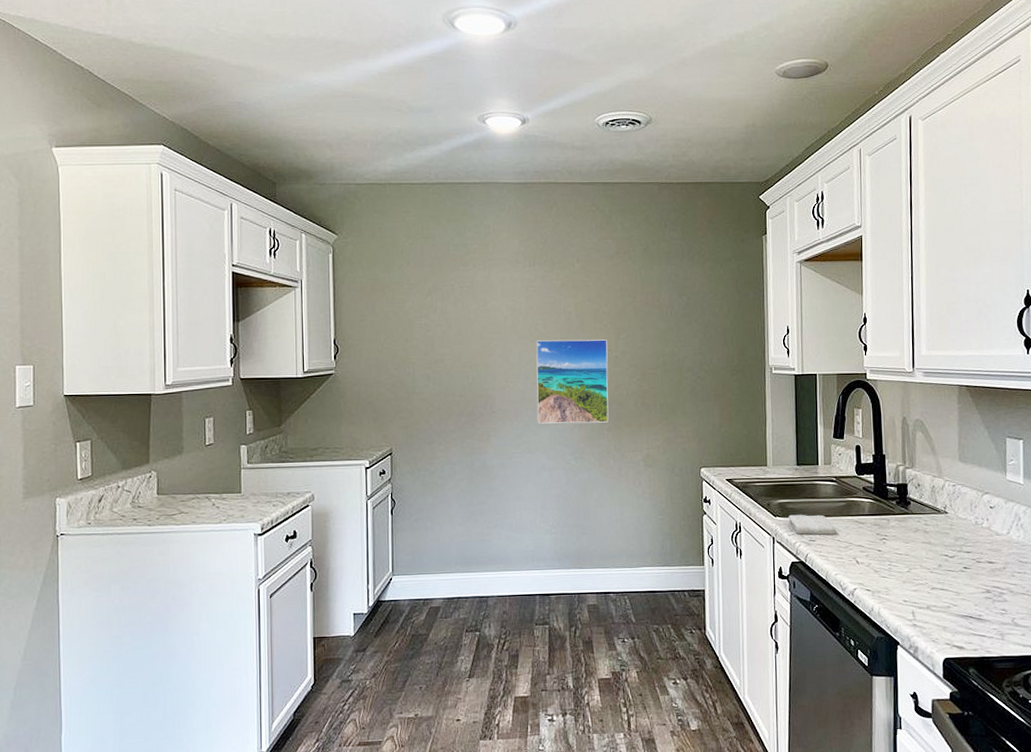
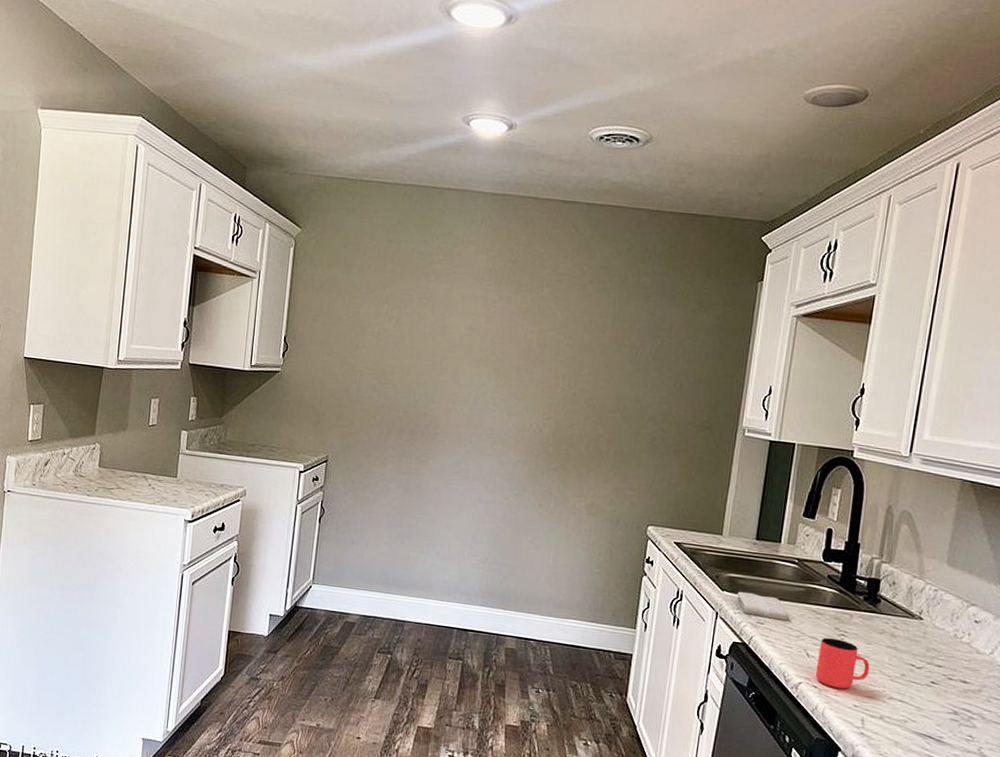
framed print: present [536,339,609,424] -> none [480,365,567,462]
cup: none [866,543,912,588] -> present [815,637,870,690]

